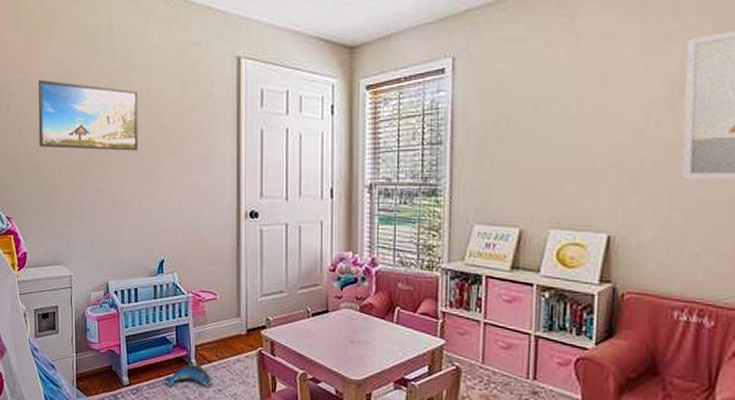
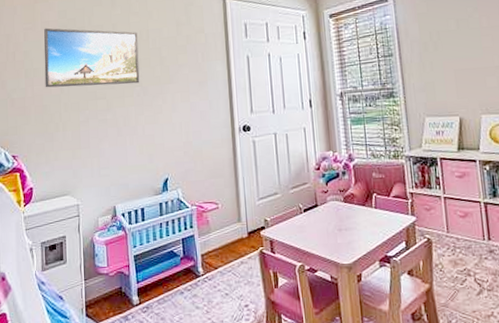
plush toy: present [164,365,211,388] -> none [174,272,219,299]

